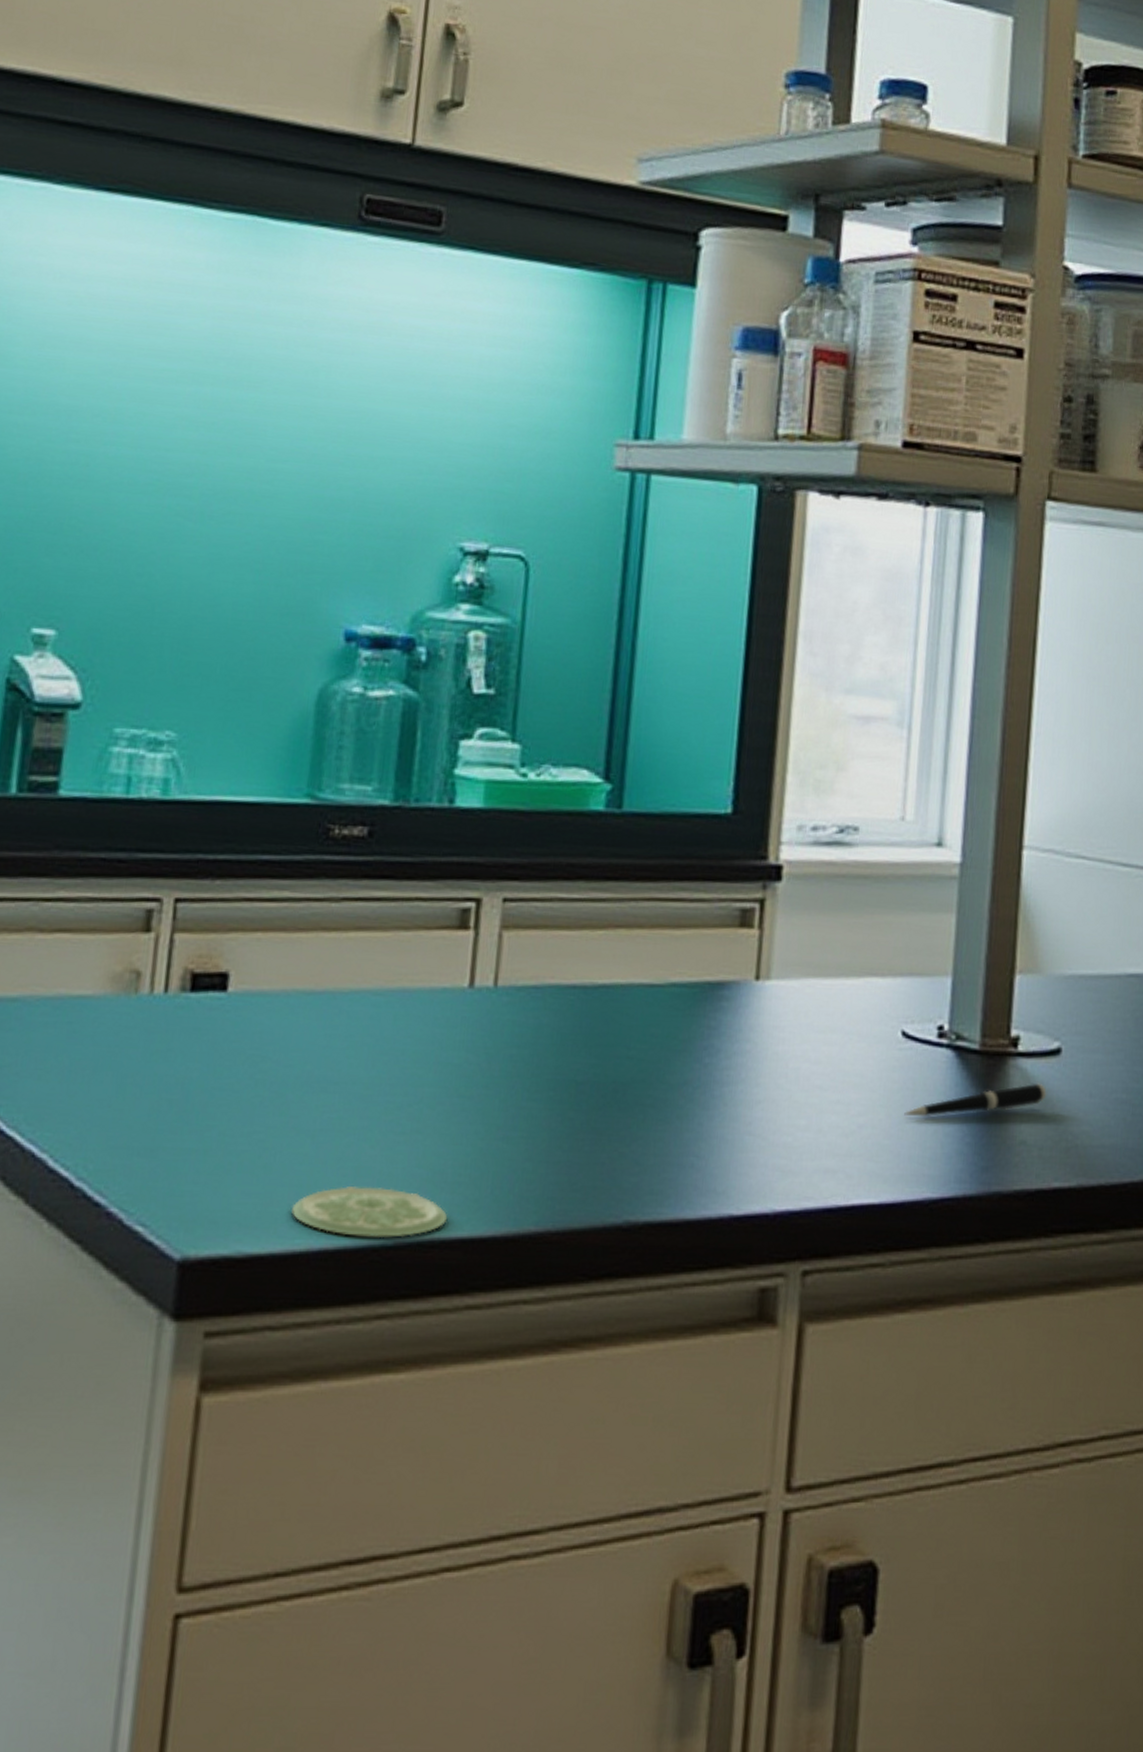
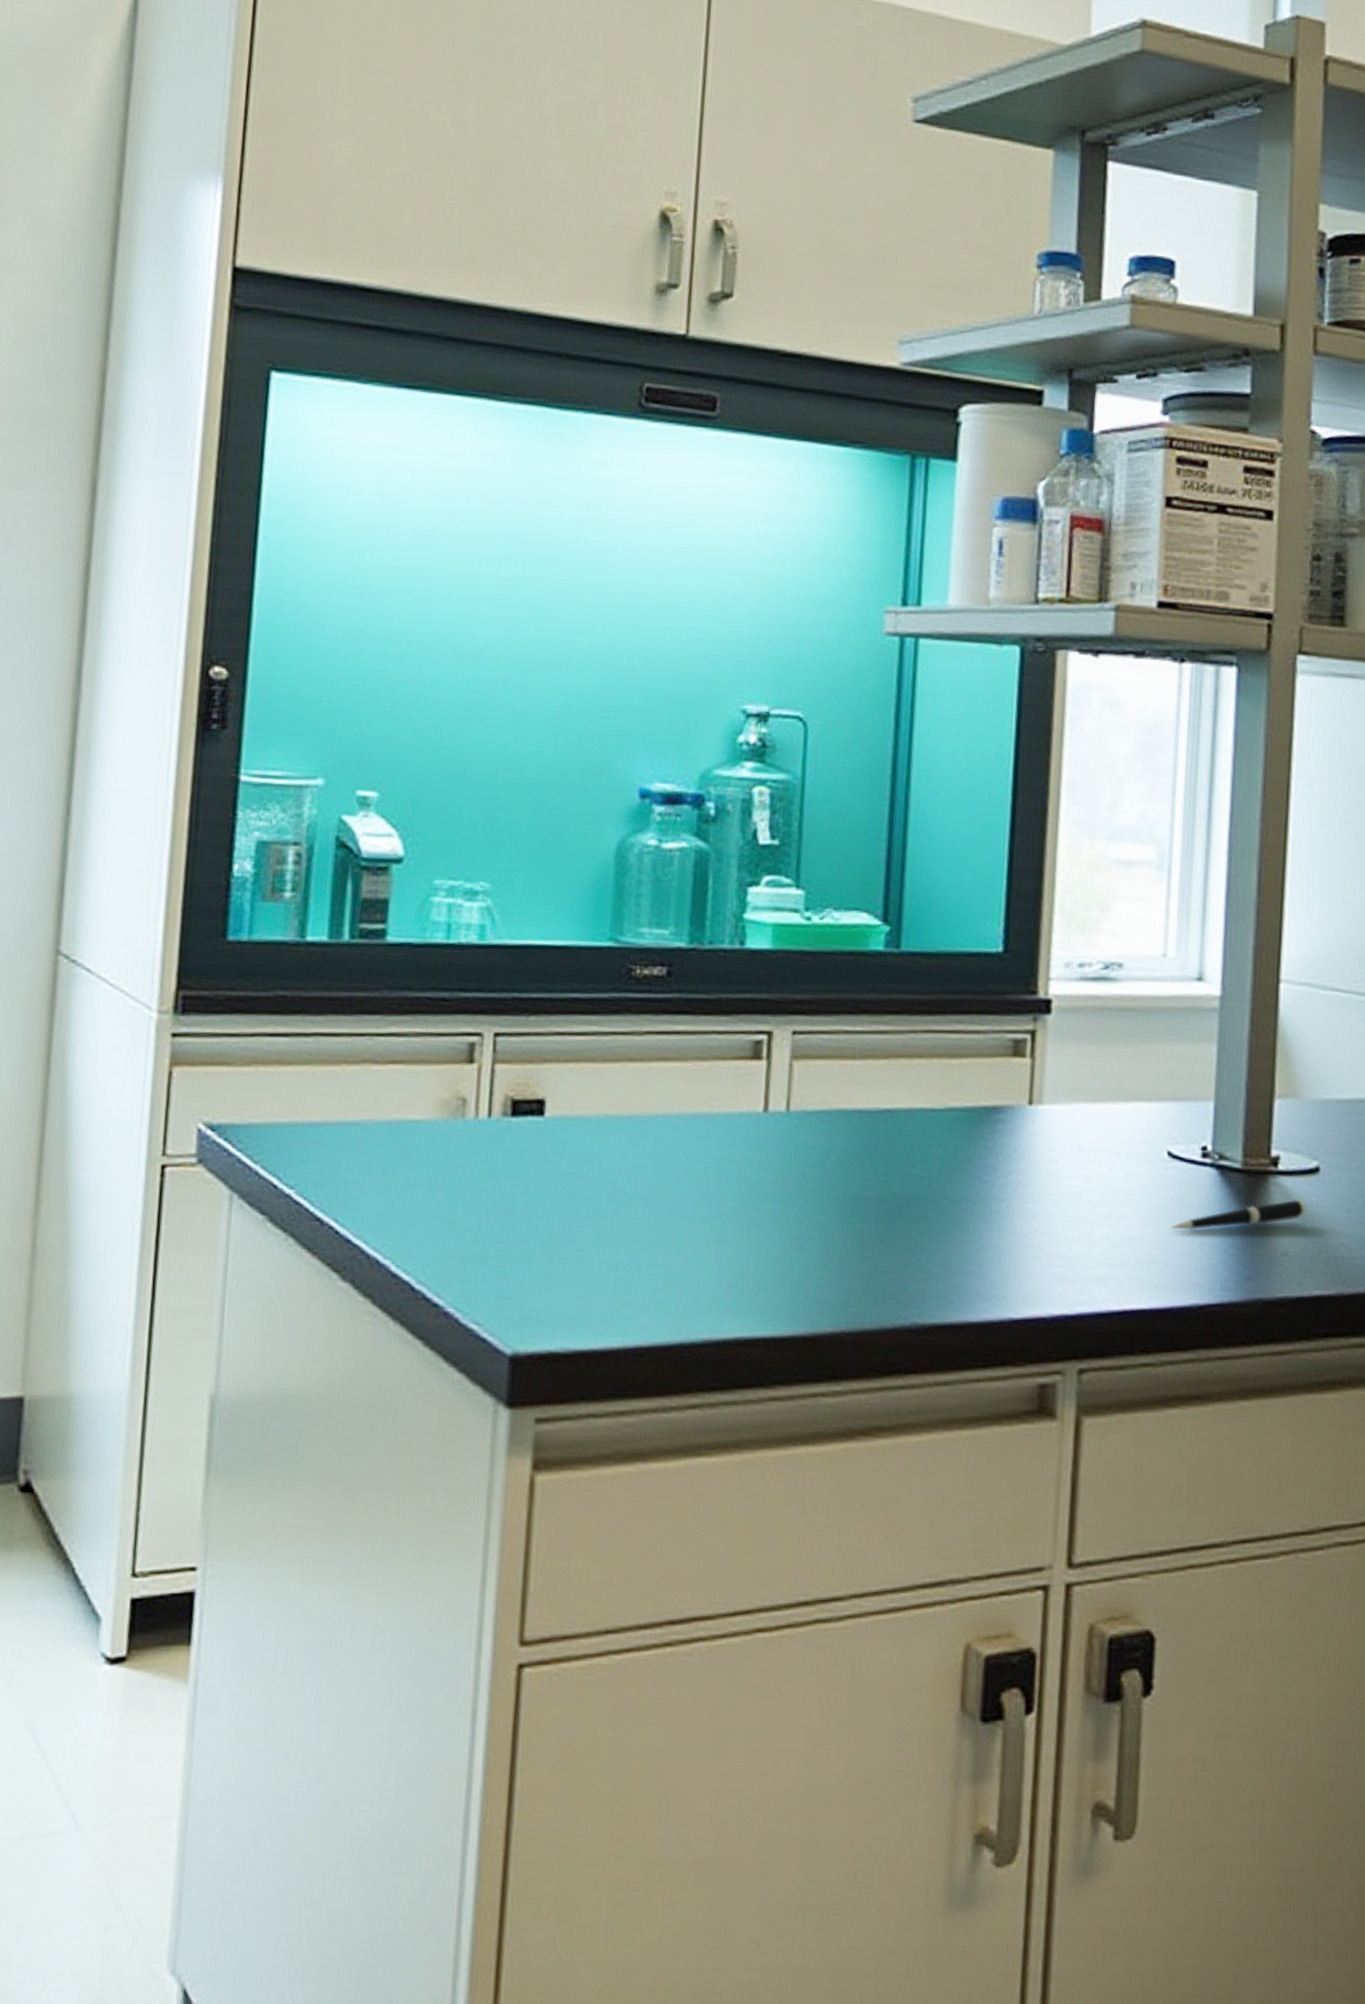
petri dish: present [292,1186,448,1238] -> none [609,1290,751,1336]

